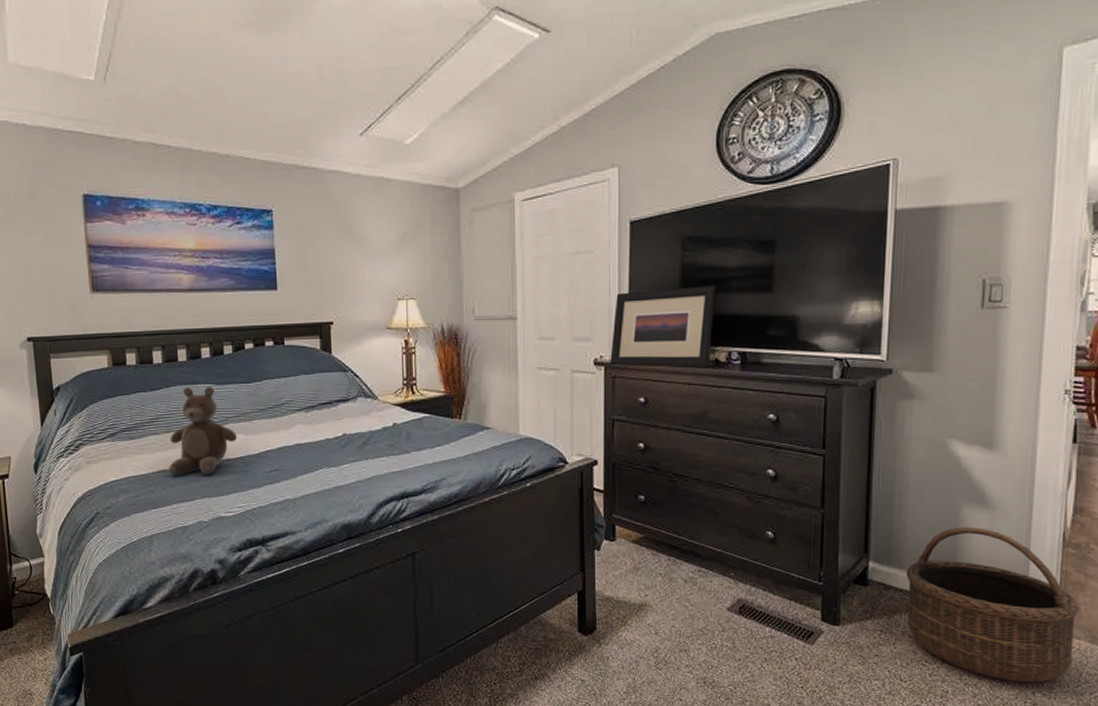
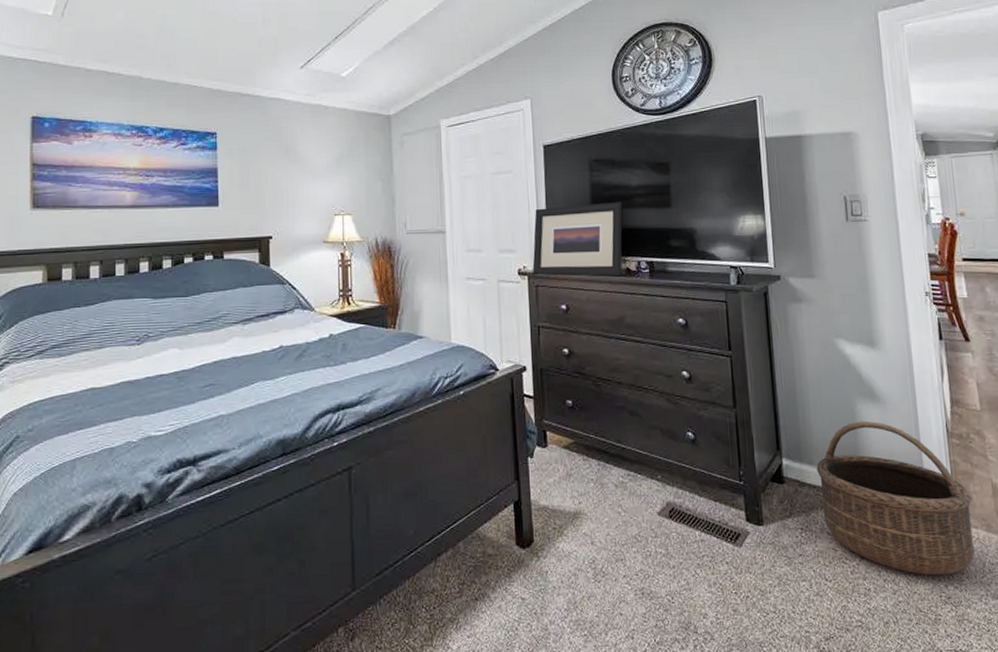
bear: present [169,386,238,476] -> none [99,300,173,394]

